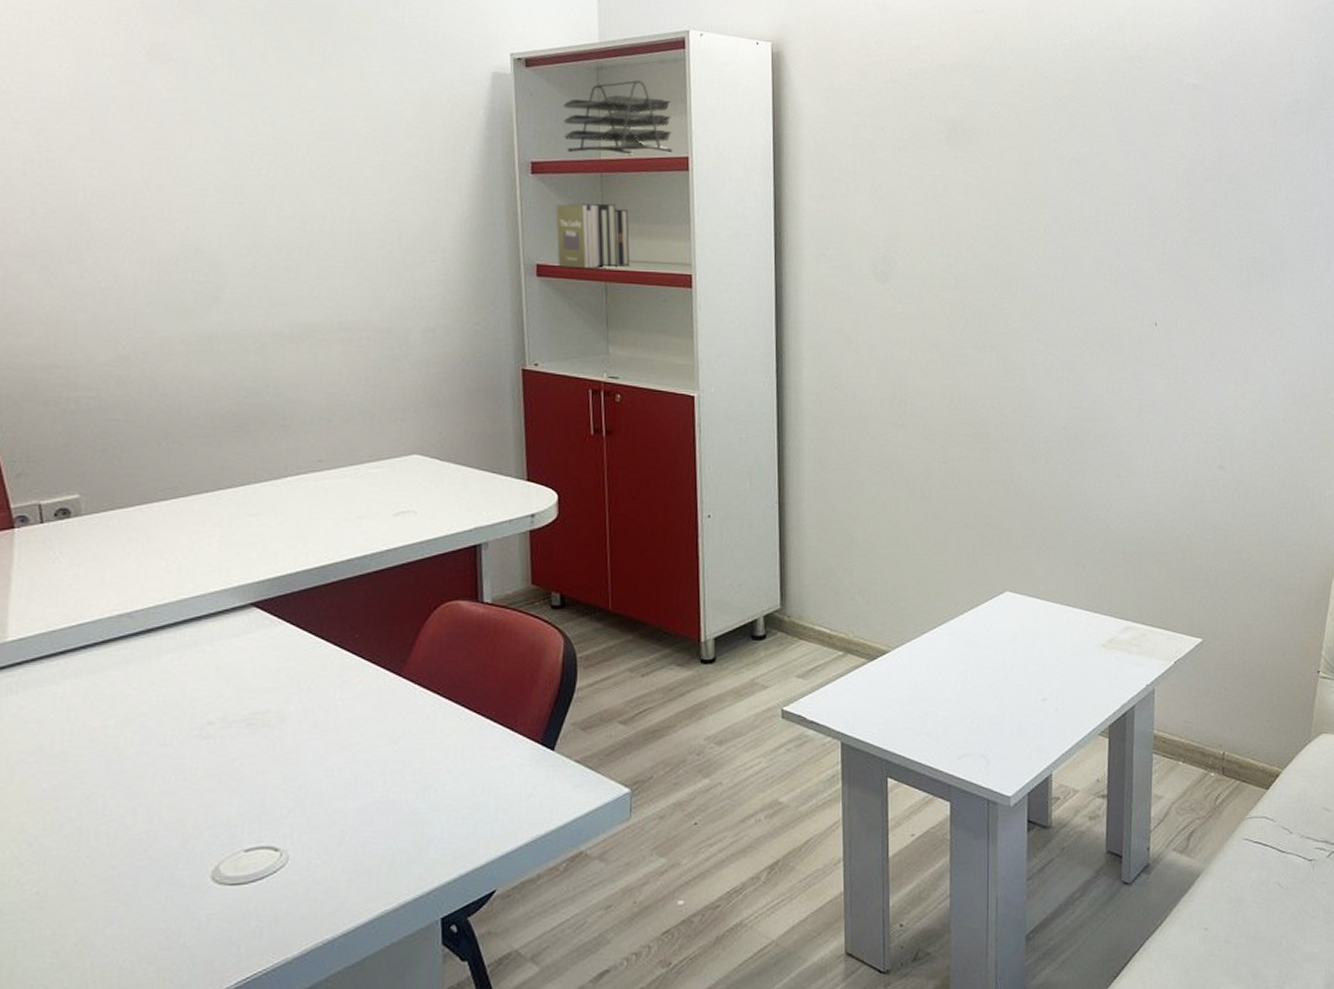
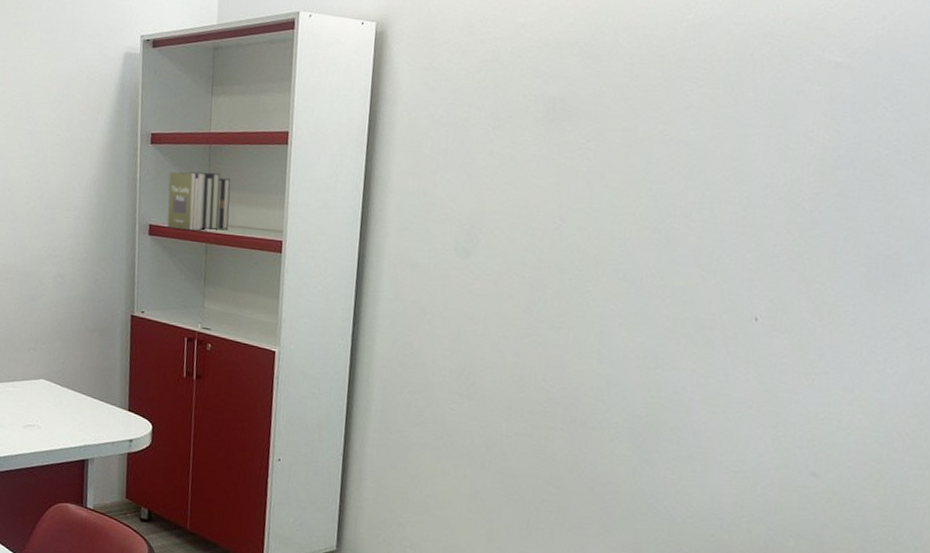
file organizer: present [563,80,673,155] -> none [180,59,276,129]

